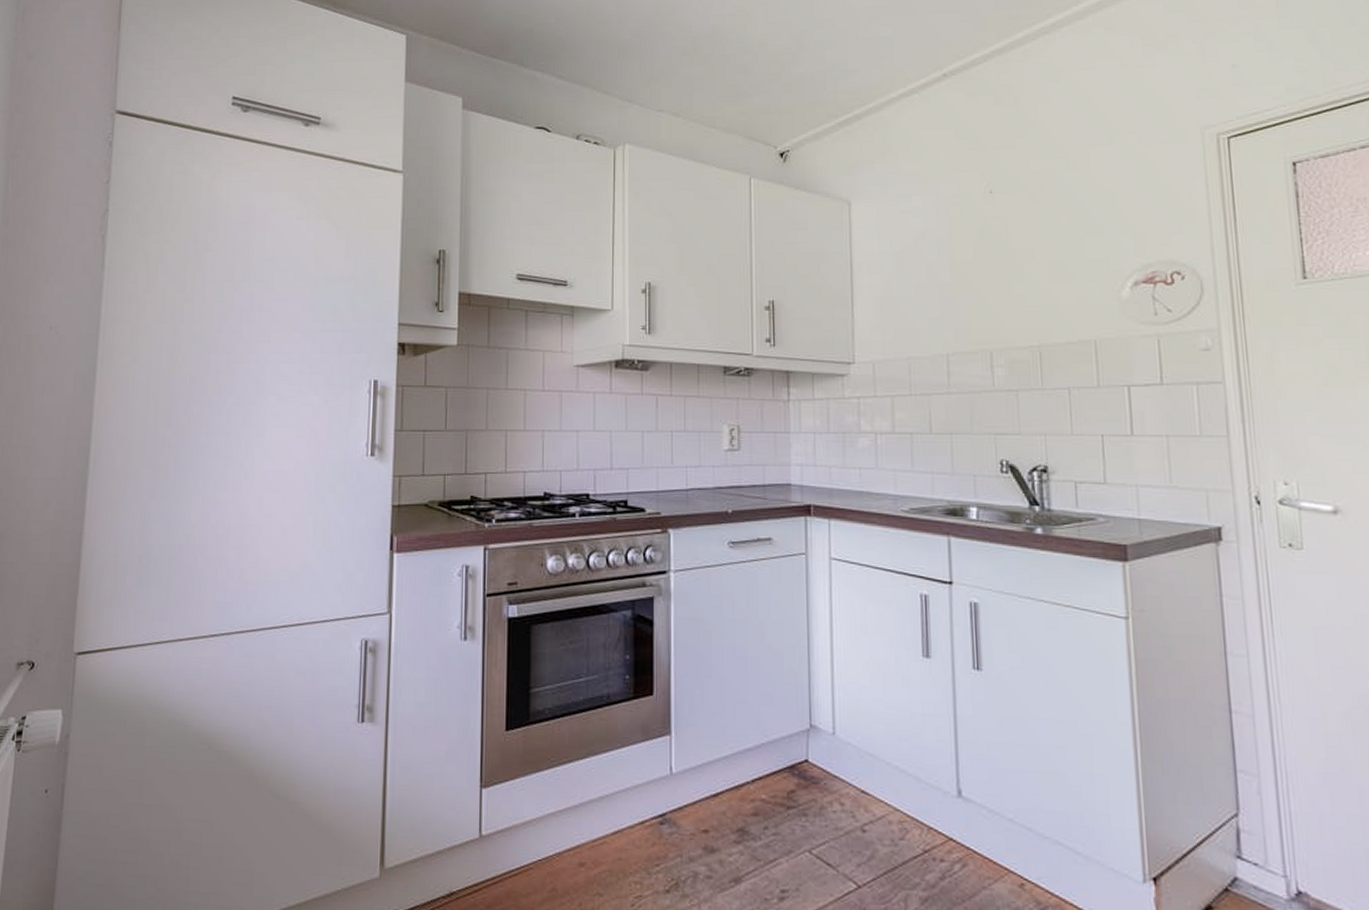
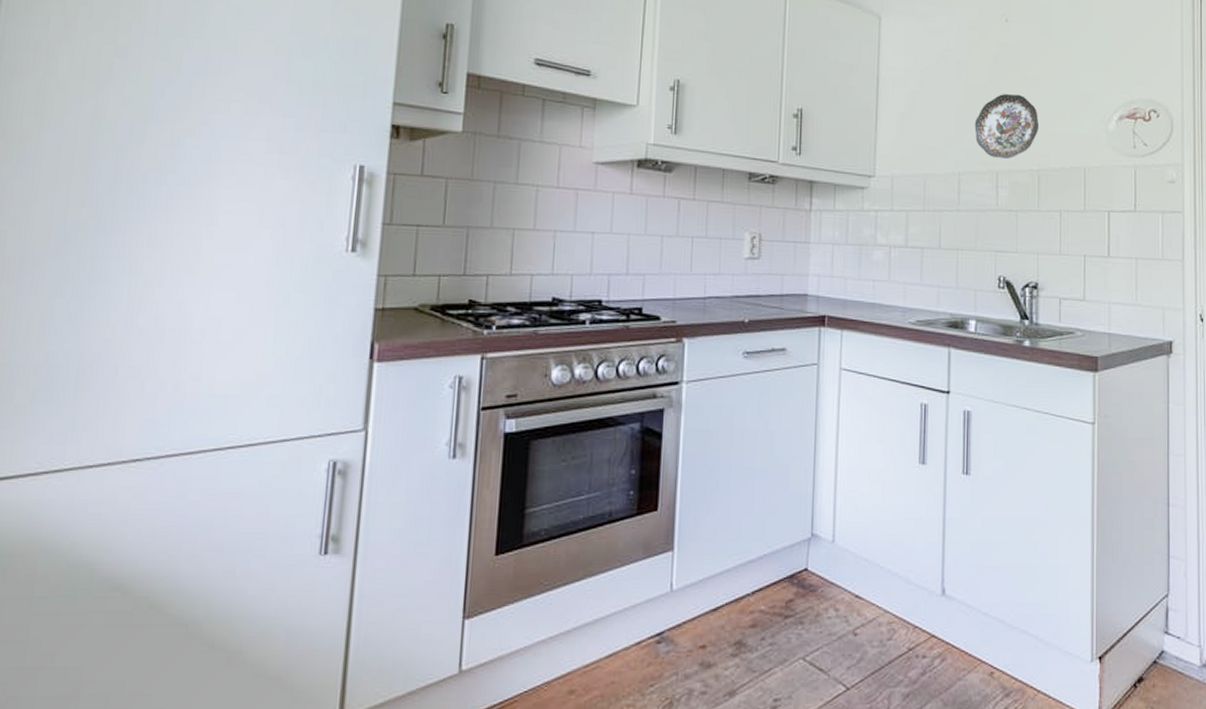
decorative plate: none [961,267,1038,337] -> present [974,94,1040,160]

